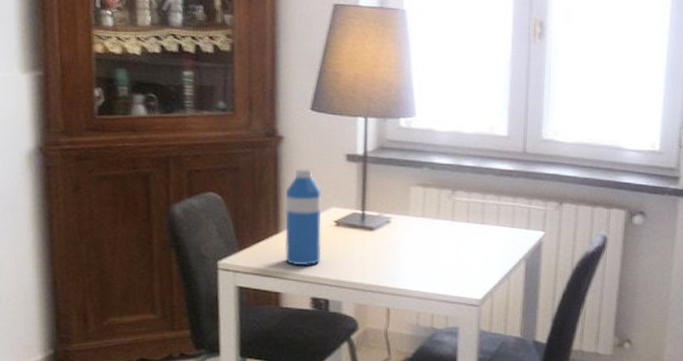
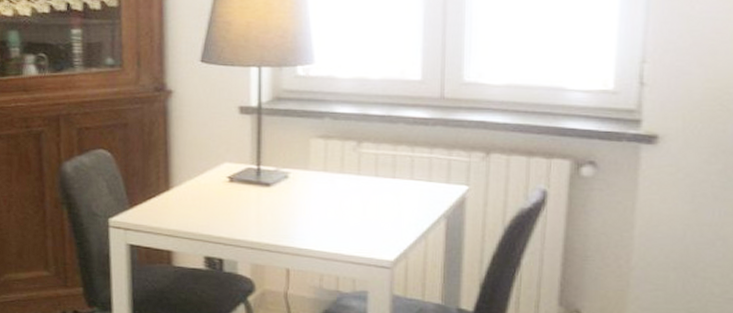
water bottle: present [285,167,322,266] -> none [175,122,215,224]

